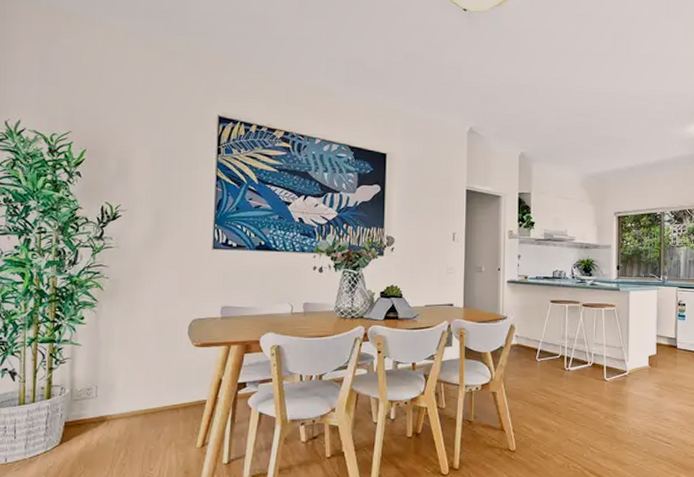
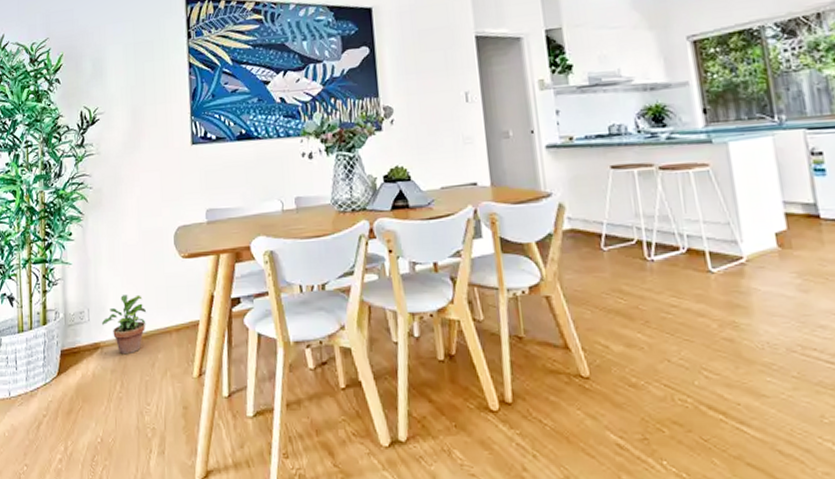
potted plant: none [109,375,156,427] -> present [101,294,147,355]

